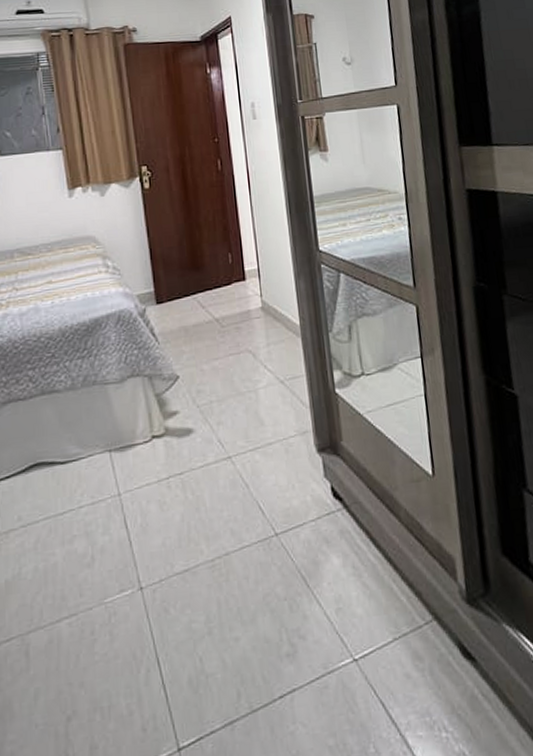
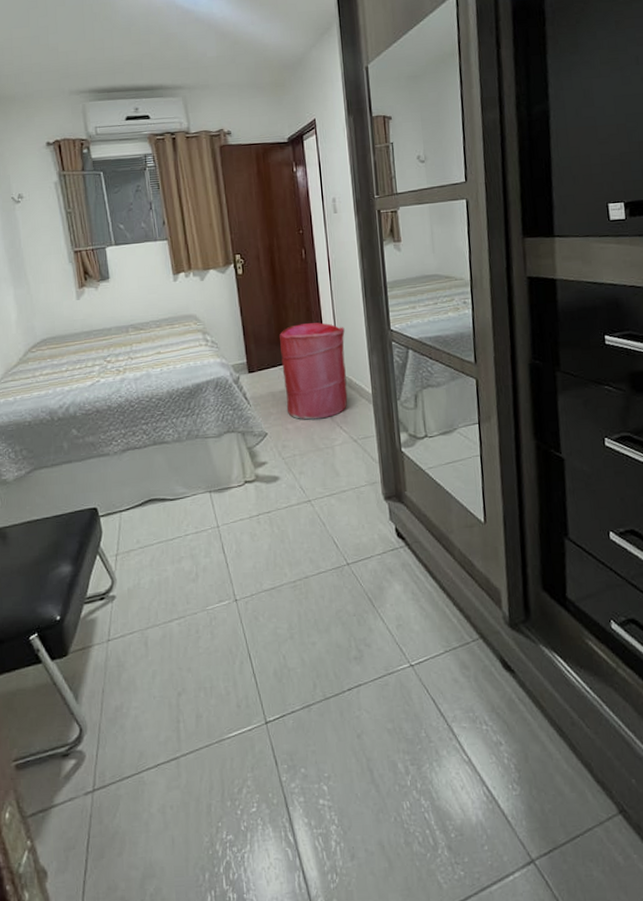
laundry hamper: none [191,243,273,359] -> present [278,322,348,420]

